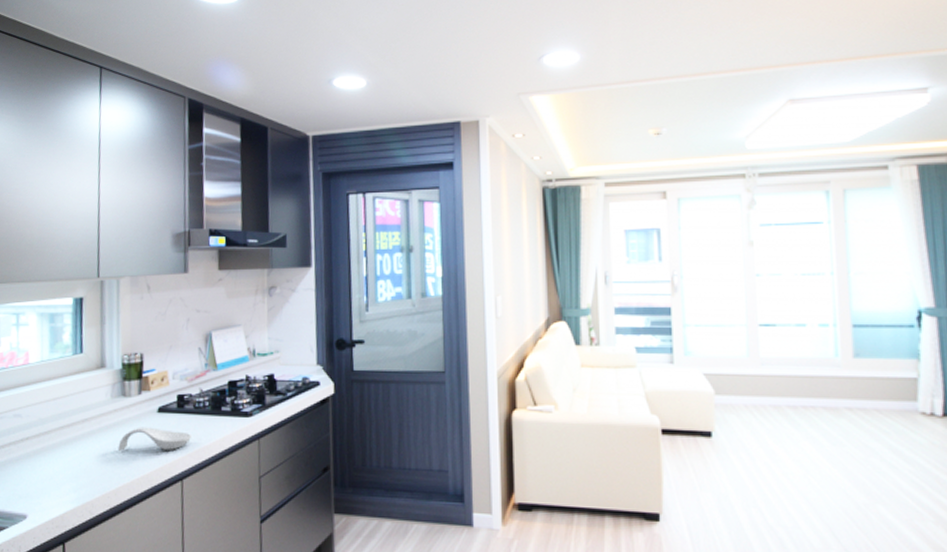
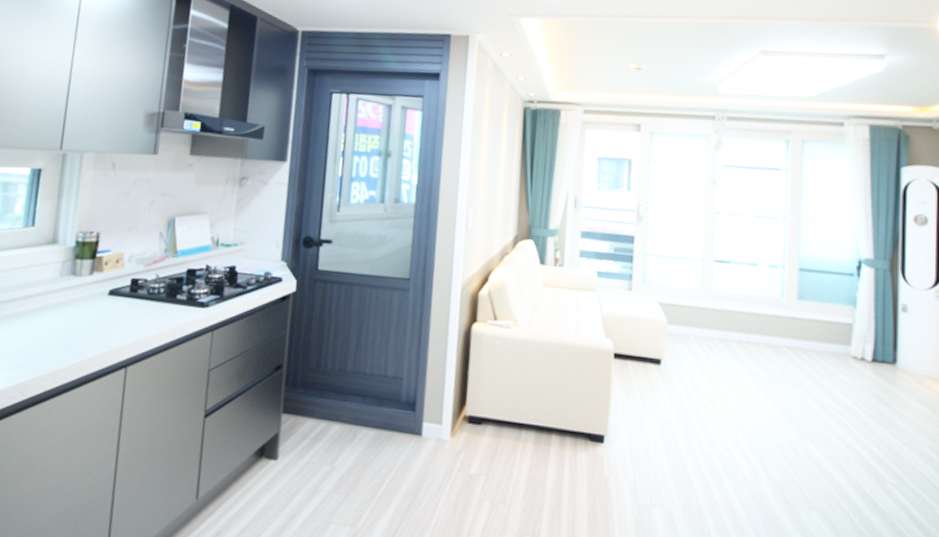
spoon rest: present [117,427,192,451] -> none [60,308,143,336]

